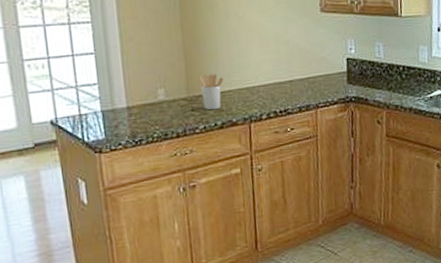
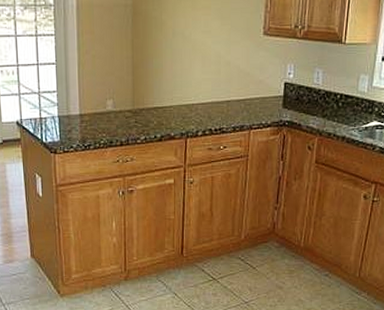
utensil holder: present [199,74,224,110] -> none [144,89,166,123]

